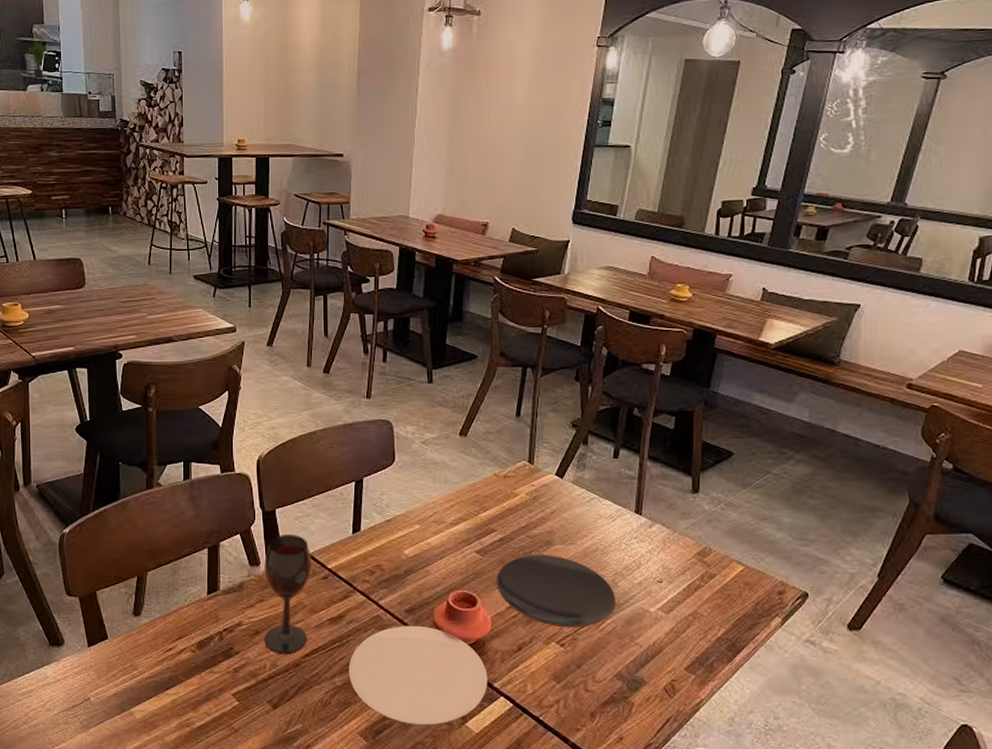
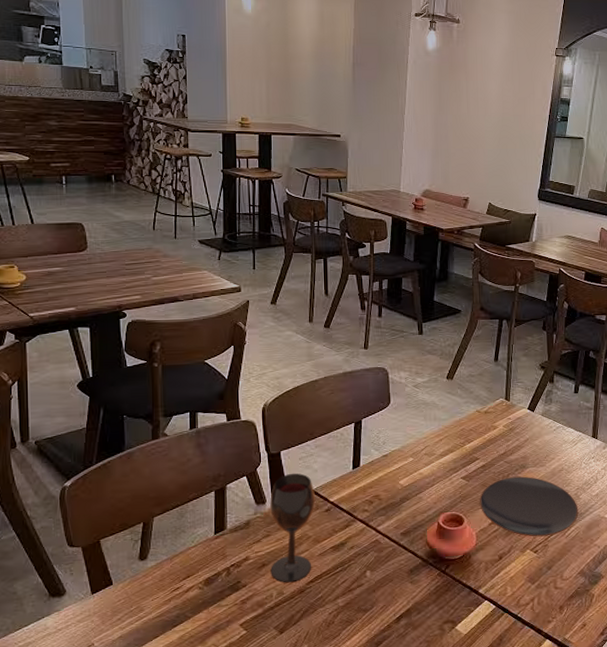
potted plant: present [26,40,47,79] -> none [22,14,46,51]
plate: present [348,625,488,726] -> none [350,545,474,634]

